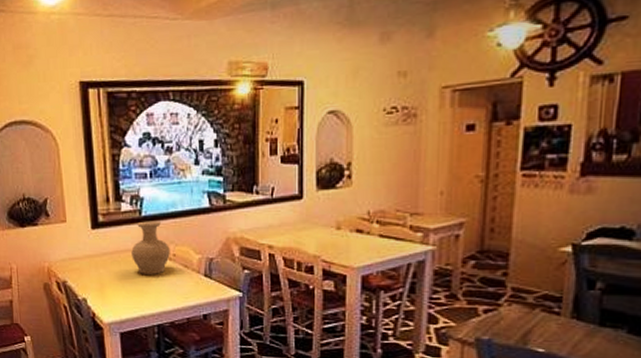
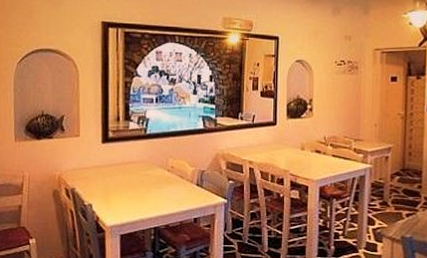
vase: present [131,221,170,274] -> none [135,138,169,183]

